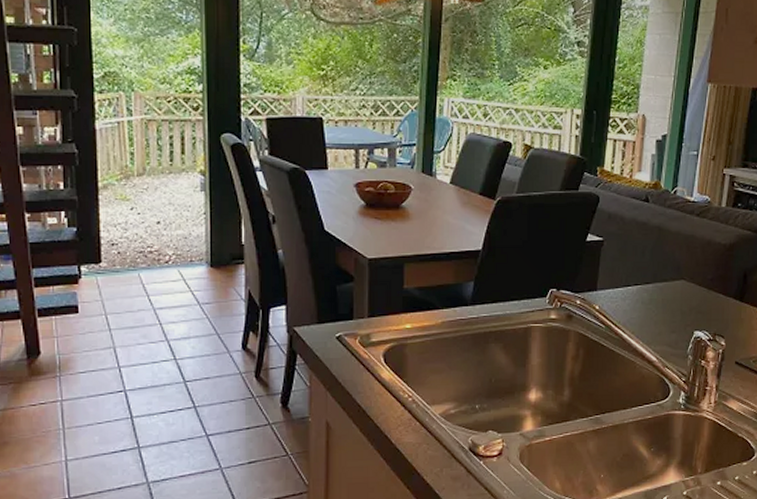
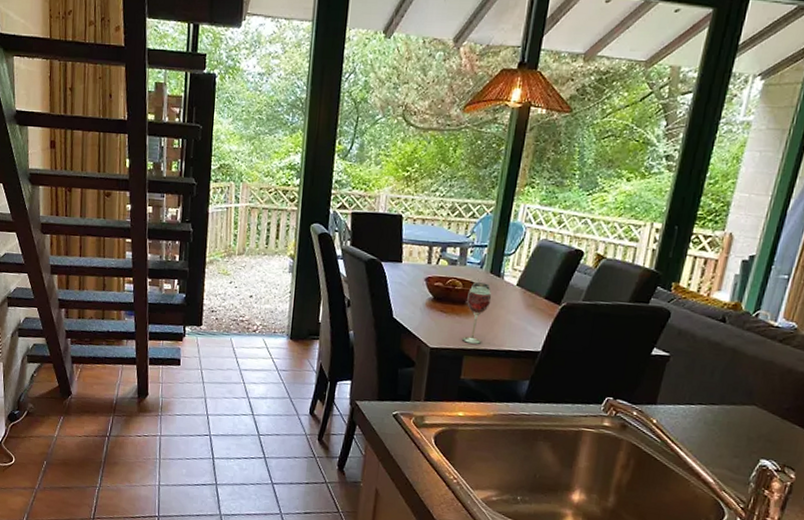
wineglass: none [401,184,426,249] -> present [462,282,492,344]

